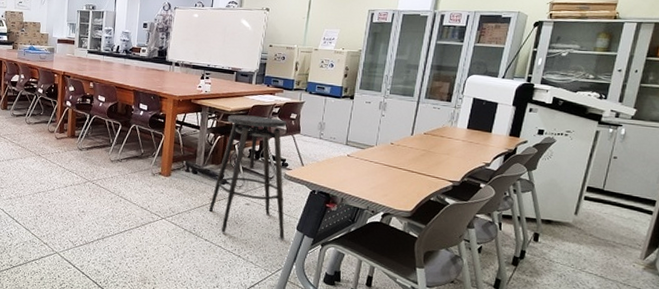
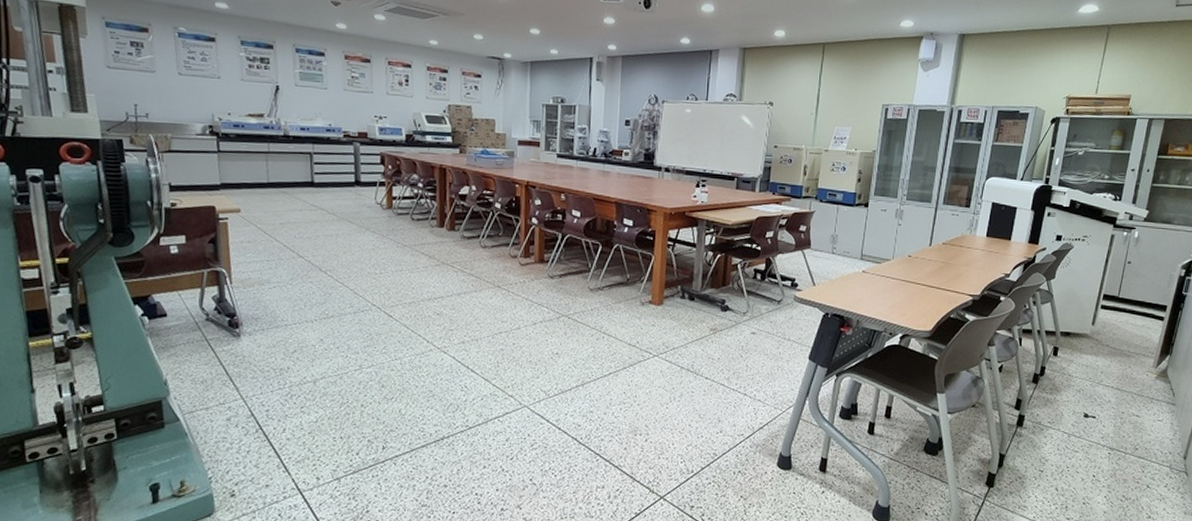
stool: present [208,114,286,240] -> none [708,228,796,372]

